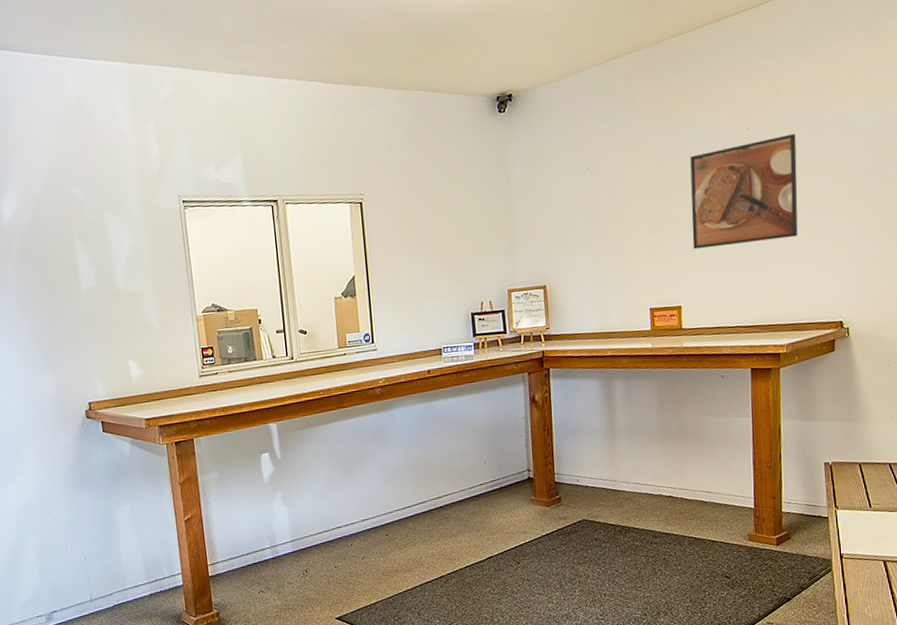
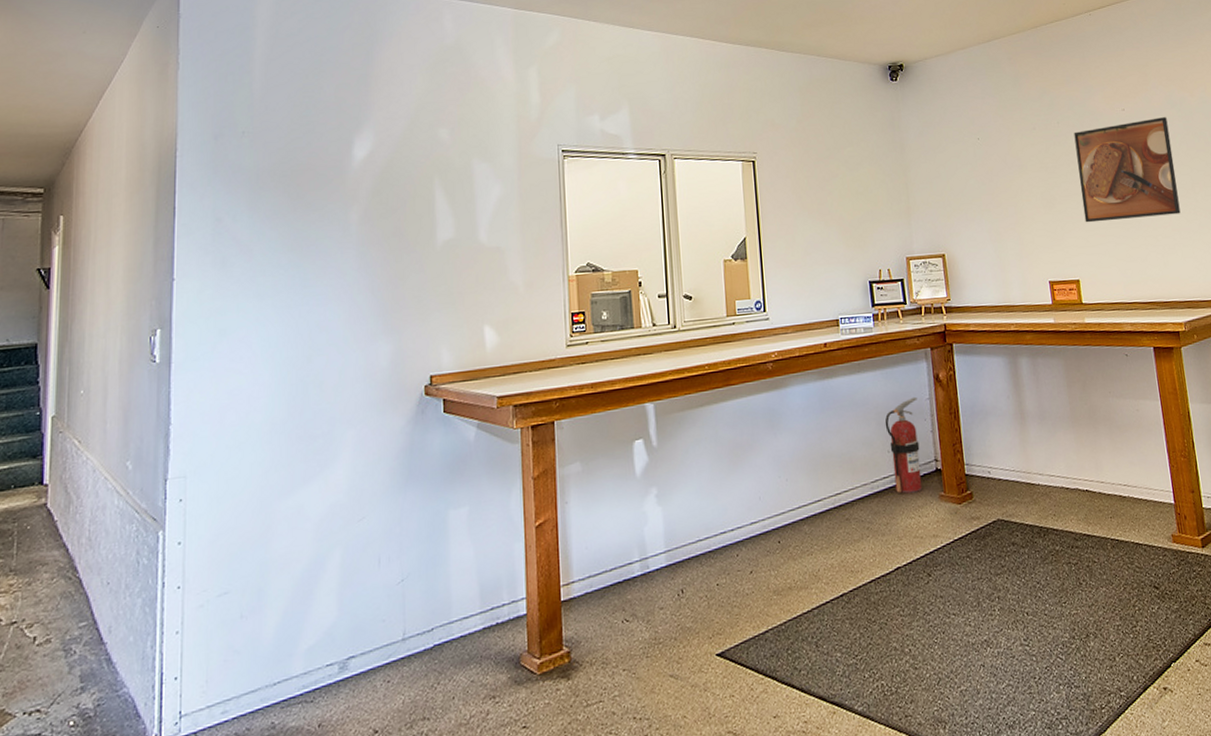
fire extinguisher: none [482,416,515,498] -> present [884,396,923,494]

